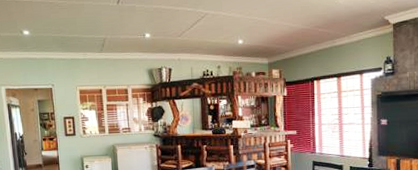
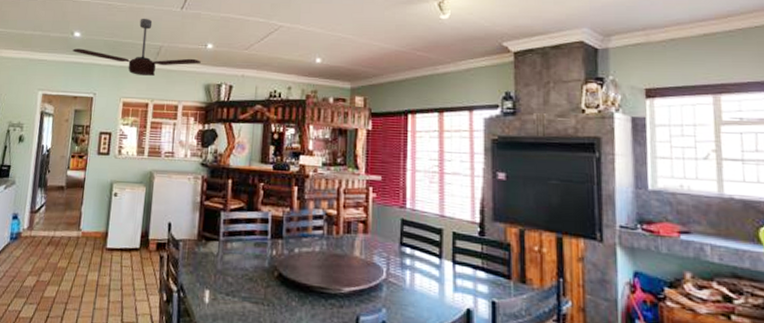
ceiling fan: none [24,13,142,66] -> present [72,18,201,76]

